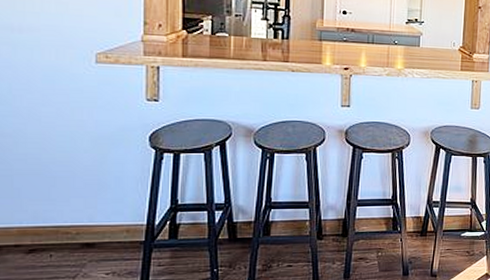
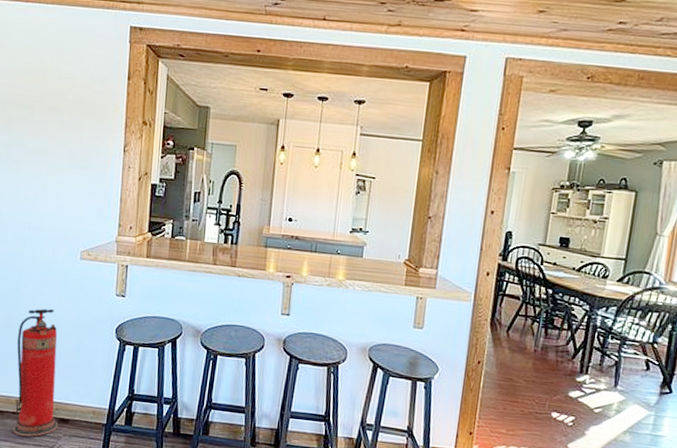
fire extinguisher: none [13,122,81,272] -> present [13,308,58,437]

